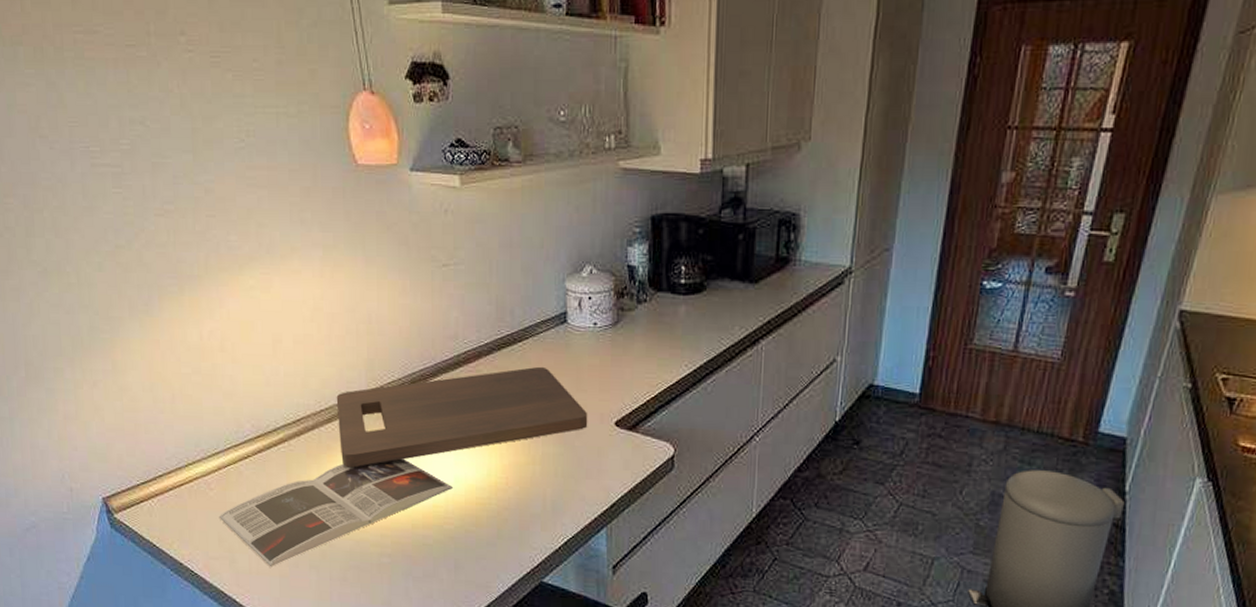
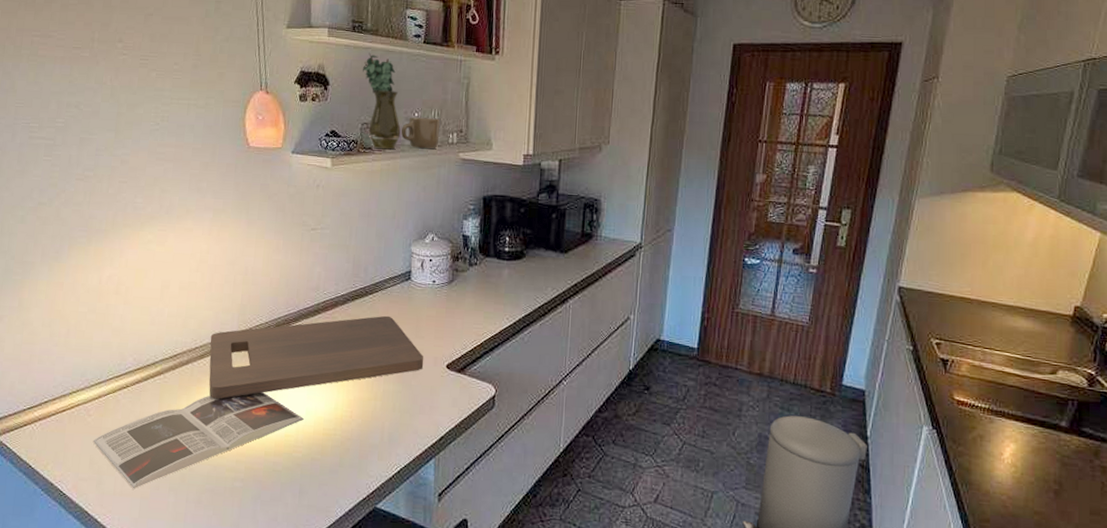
vase: none [490,32,543,161] -> present [363,52,401,150]
cup: none [543,116,594,158] -> present [401,117,441,149]

